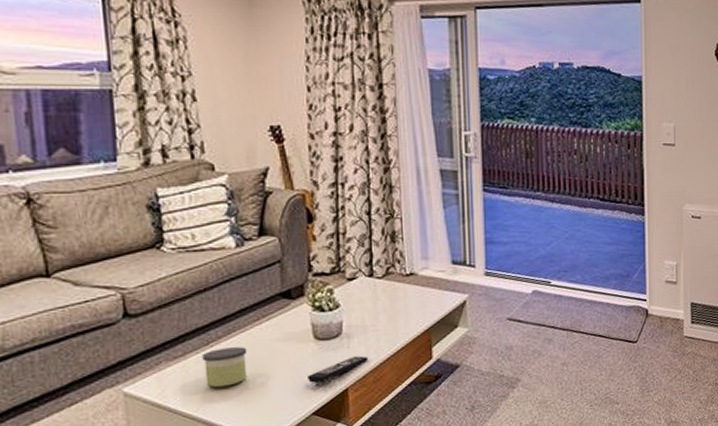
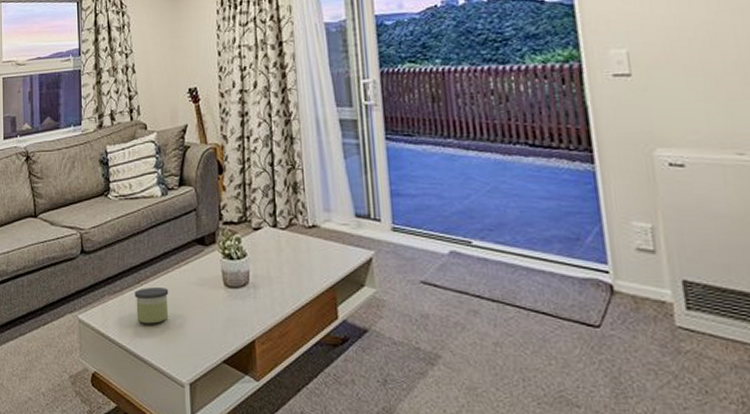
remote control: present [308,356,369,384] -> none [219,307,274,332]

